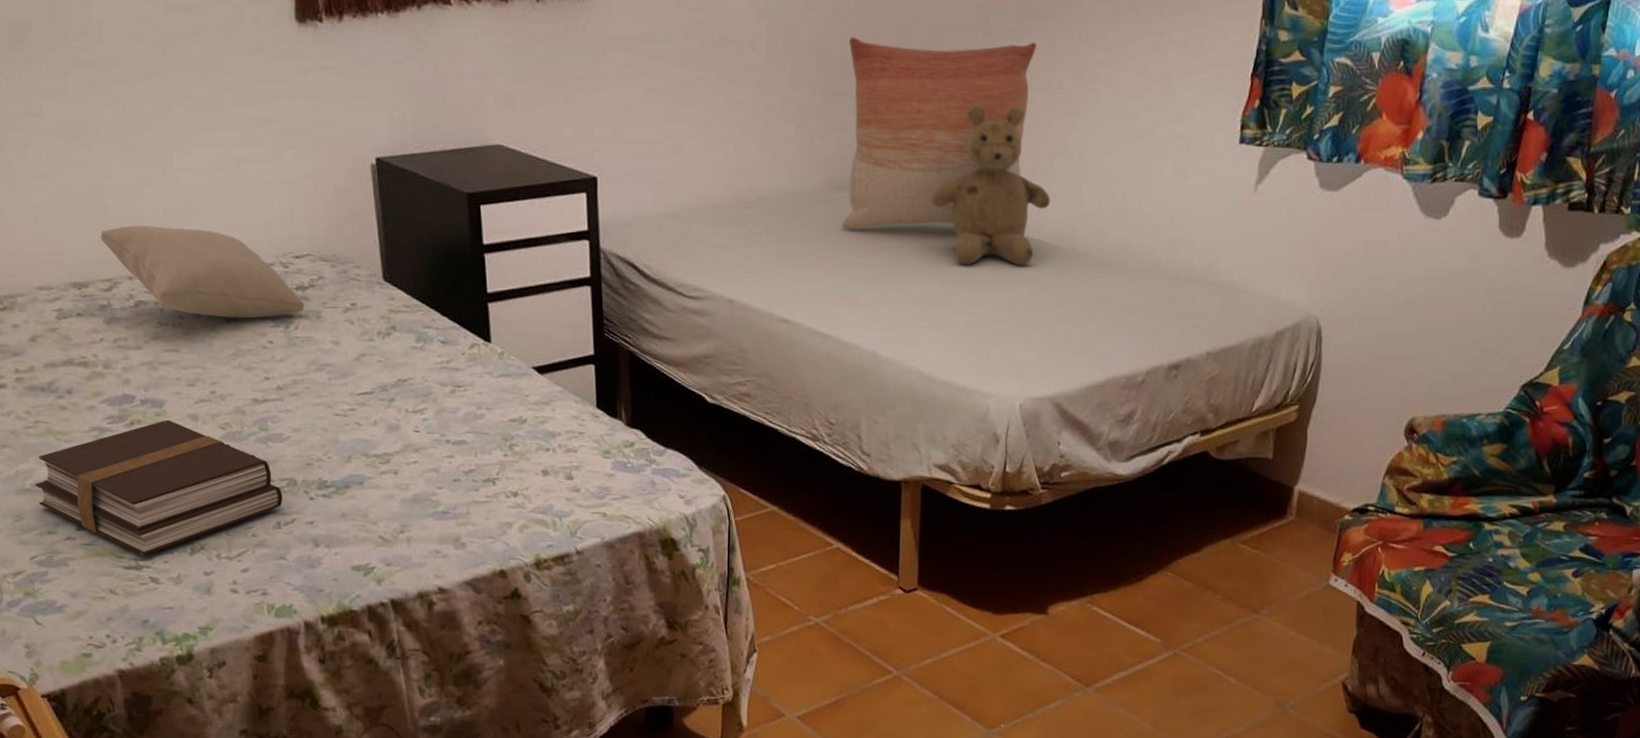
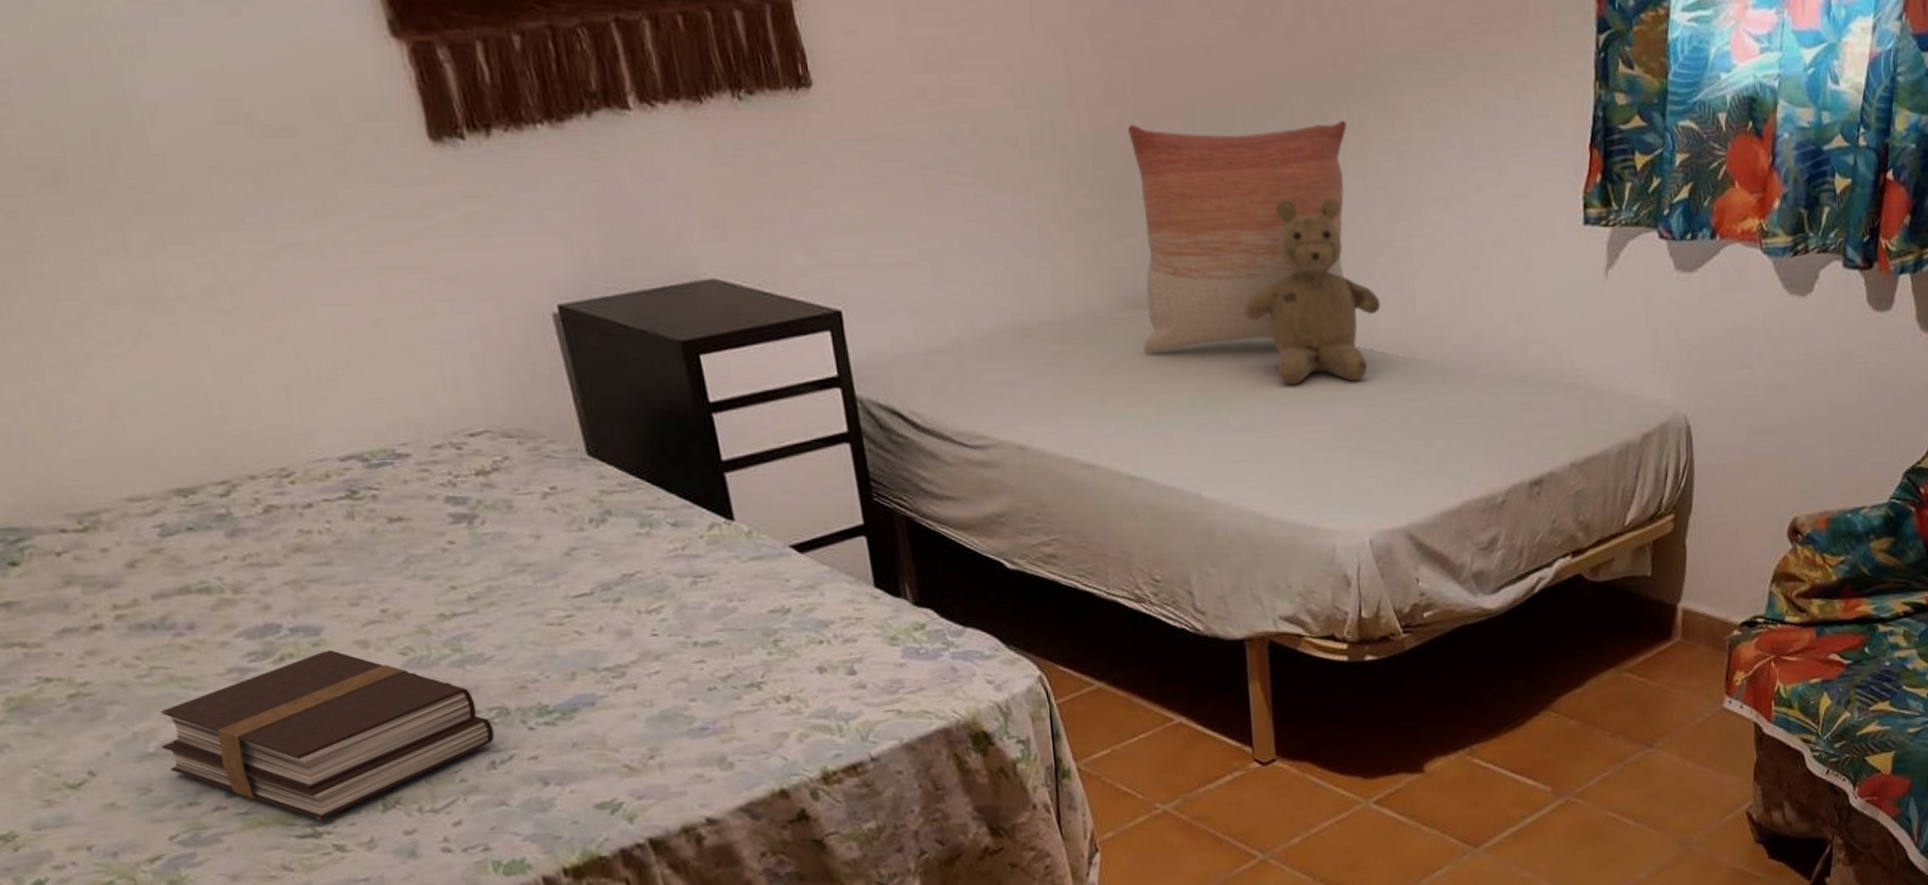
cushion: present [100,225,305,318] -> none [204,409,490,518]

